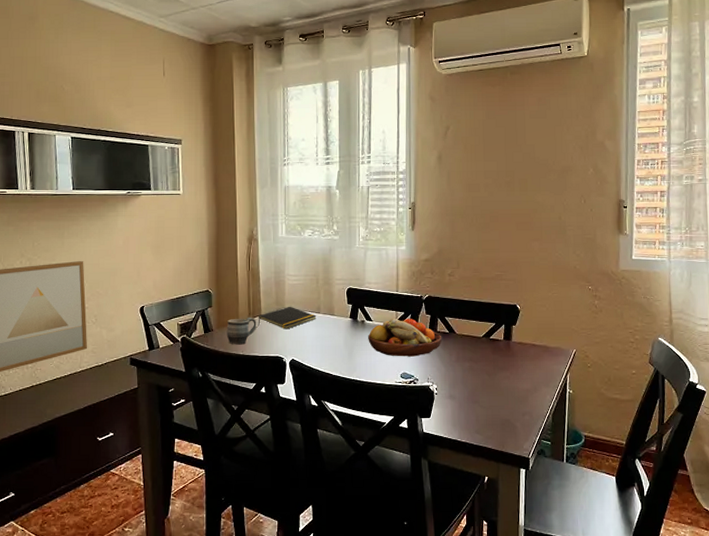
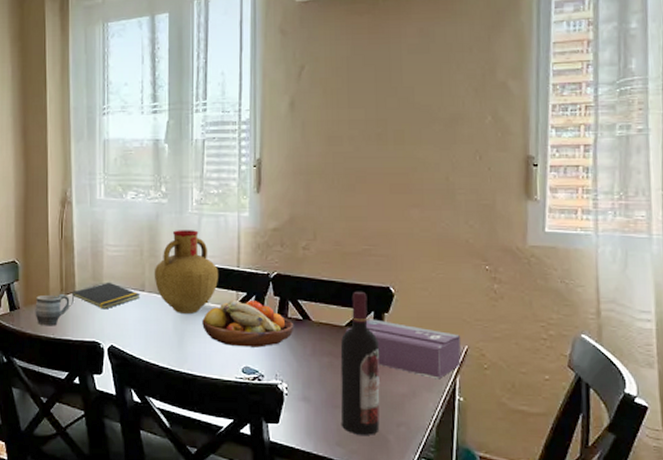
vase: none [328,261,381,331] -> present [154,230,218,314]
wine bottle: none [478,308,509,424] -> present [340,291,380,435]
tissue box: none [482,330,571,377] -> present [345,319,461,380]

